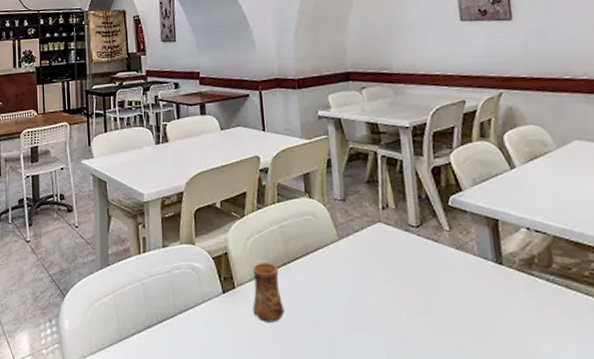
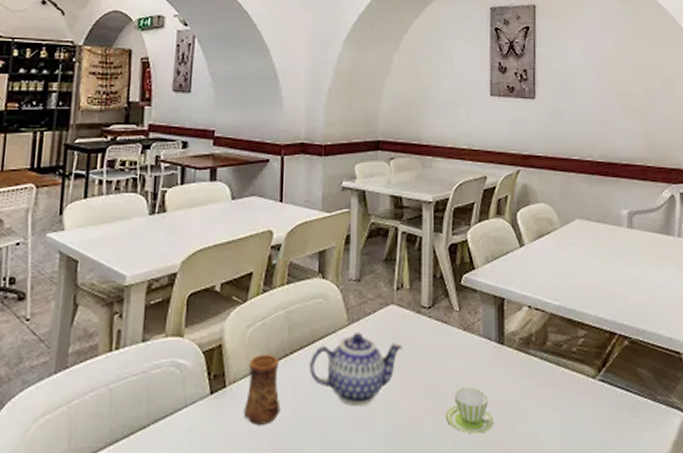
teapot: none [306,247,395,313] -> present [310,332,403,406]
cup: none [446,304,498,349] -> present [446,387,493,434]

